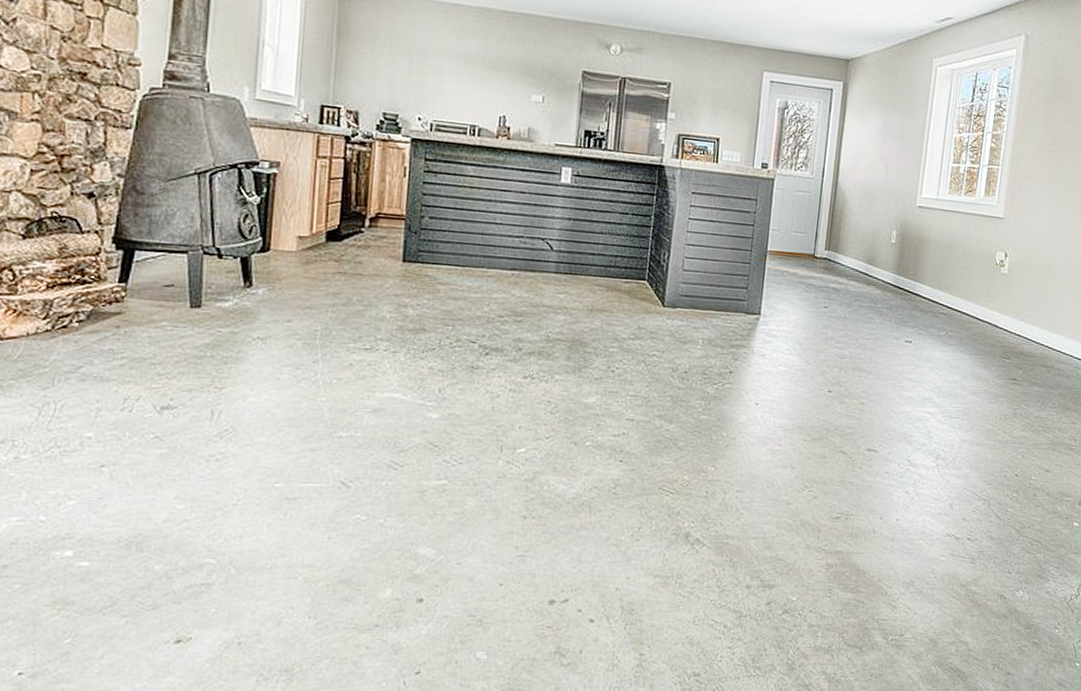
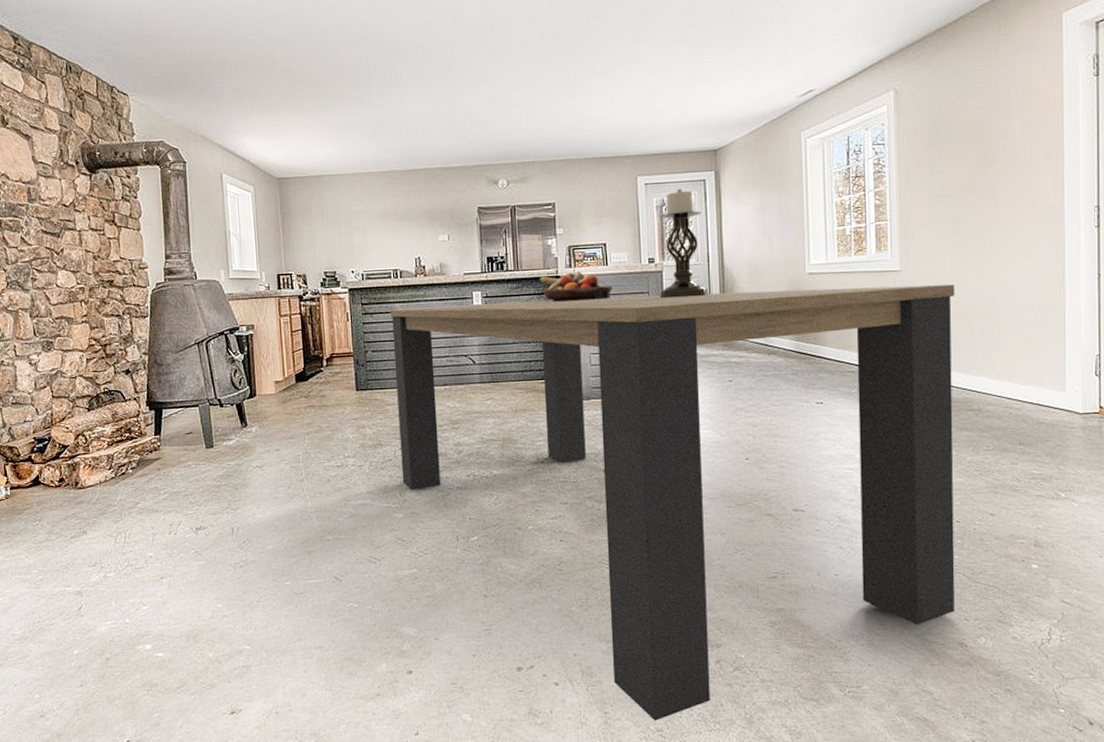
dining table: none [444,171,1050,664] -> present [390,284,955,721]
fruit bowl: none [641,162,719,200] -> present [540,270,612,302]
candle holder: none [768,94,824,214] -> present [660,189,708,299]

